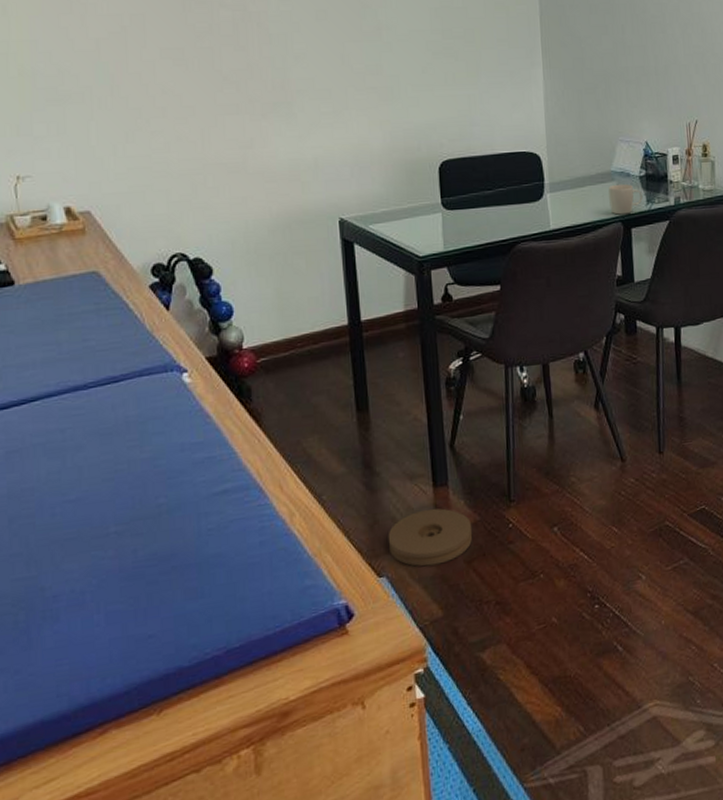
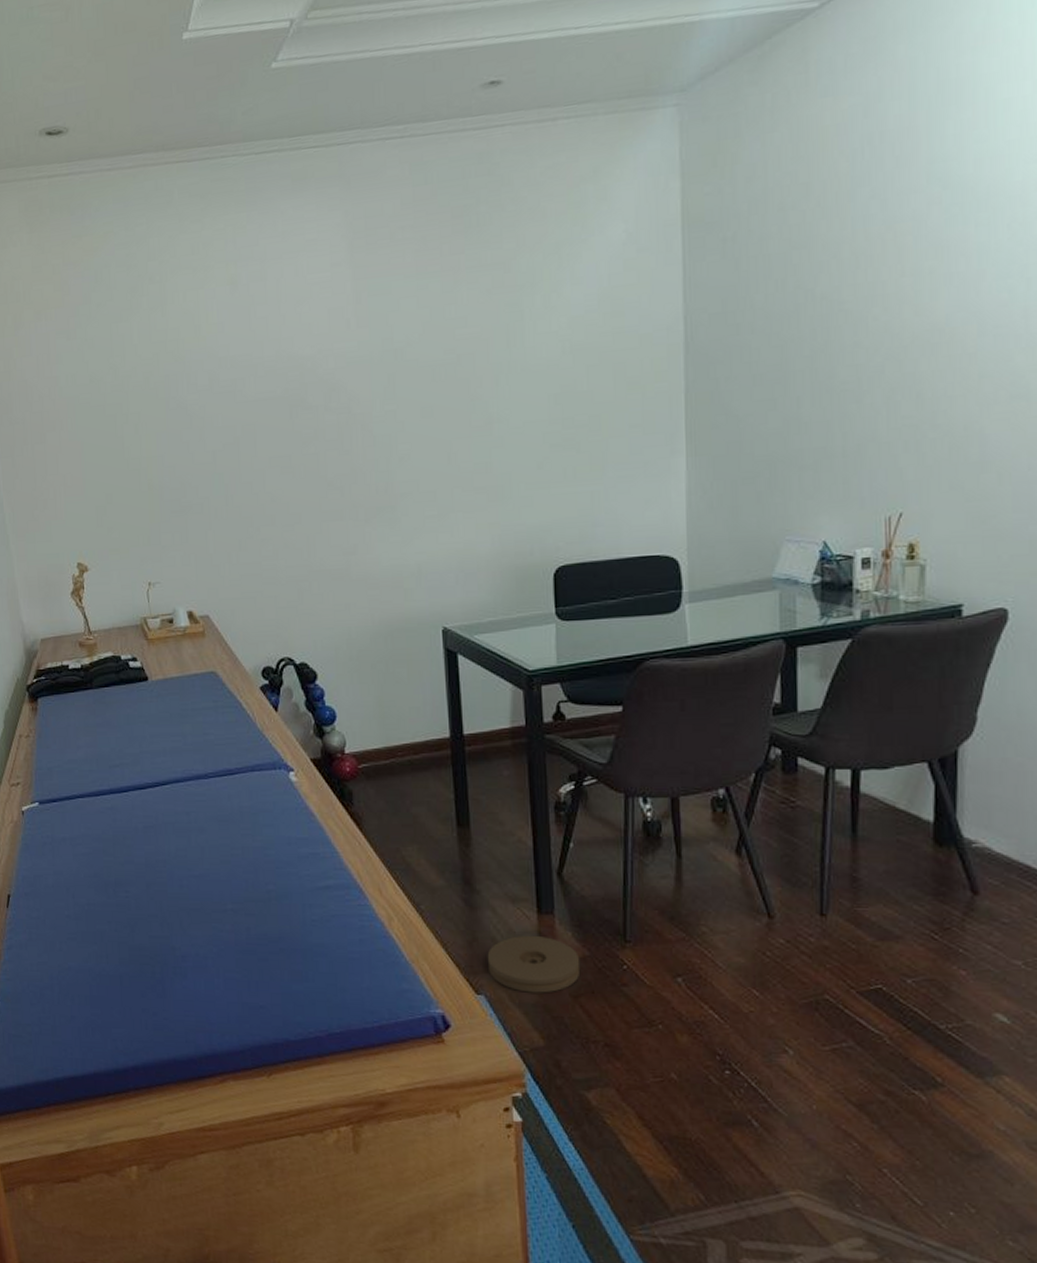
mug: present [608,183,643,215] -> none [768,593,815,631]

